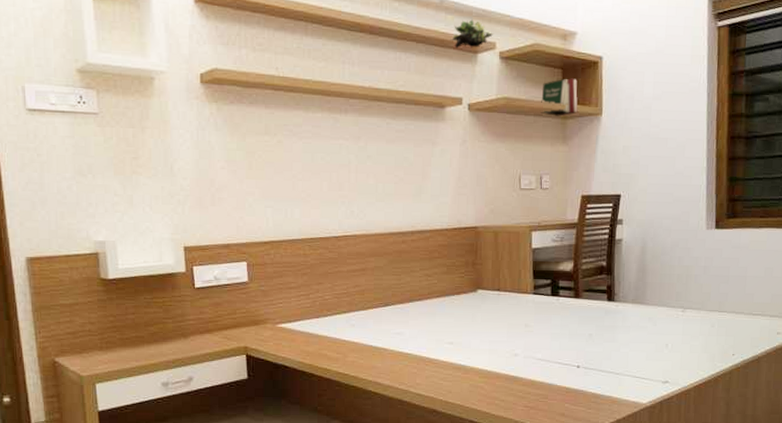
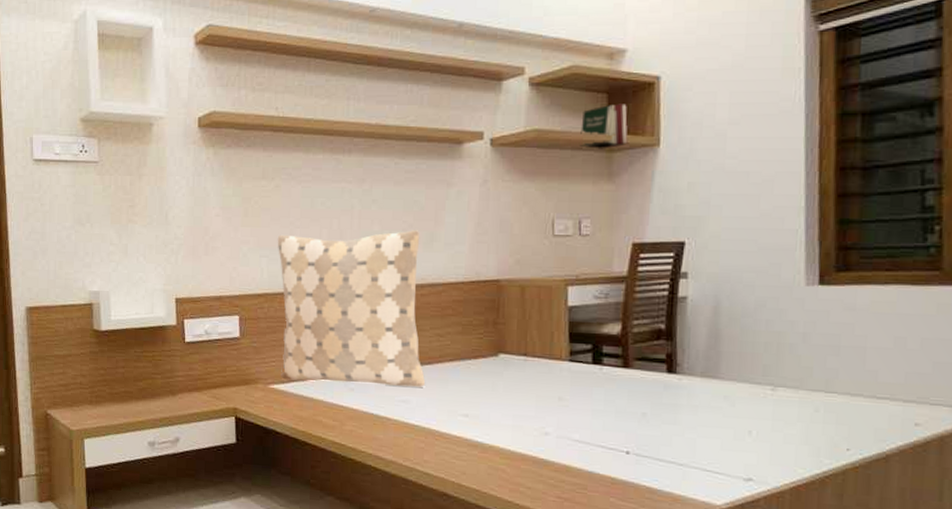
pillow: none [281,183,417,321] -> present [277,230,426,387]
succulent plant: present [450,19,493,49] -> none [470,42,522,77]

